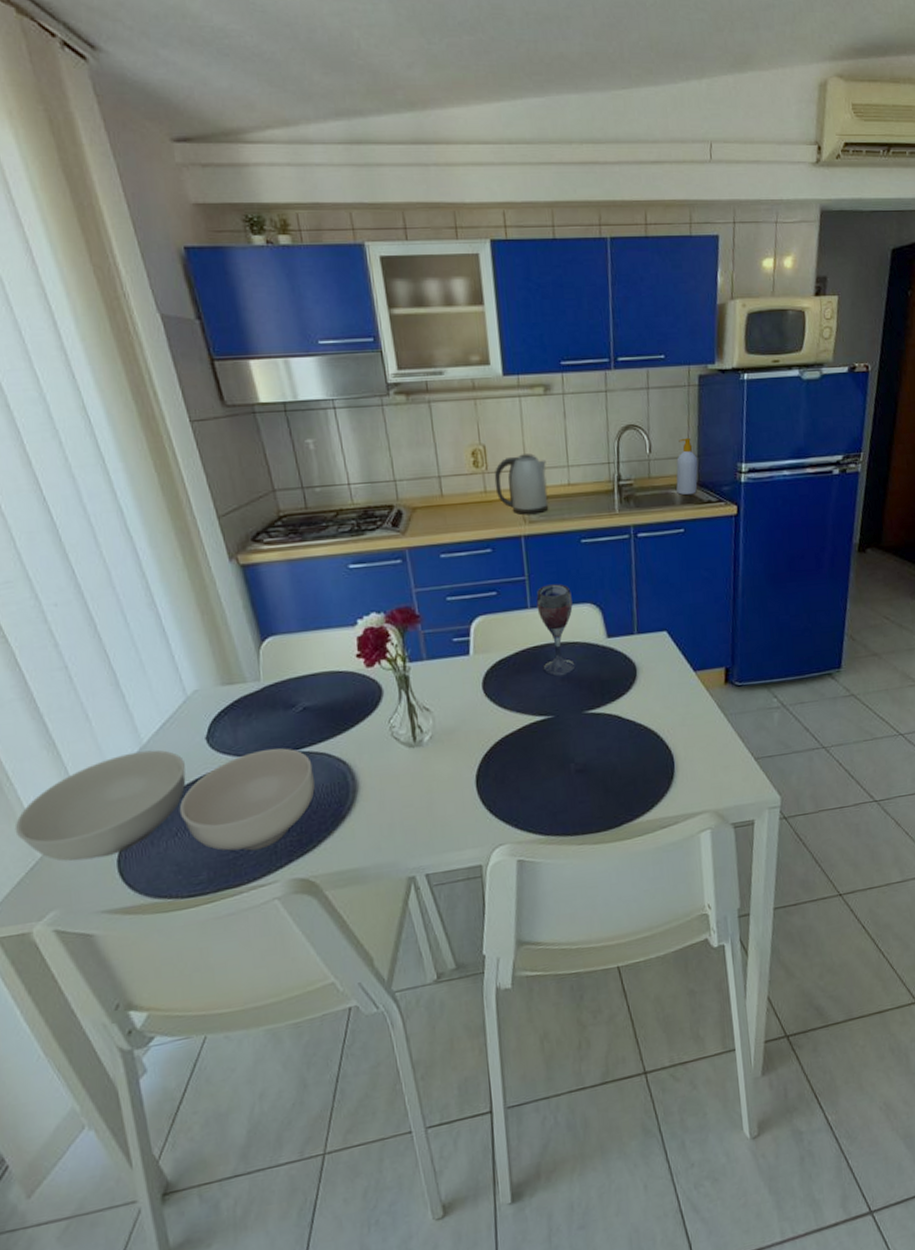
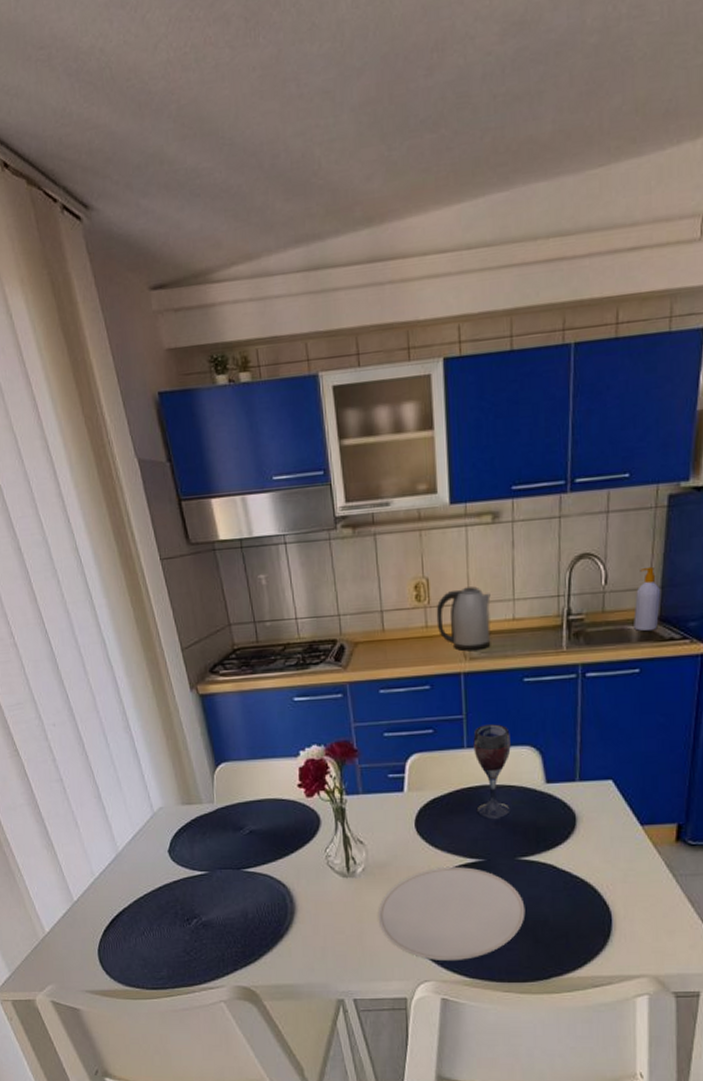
bowl: present [14,750,186,861] -> none [23,857,152,946]
bowl: present [179,748,316,851] -> none [146,865,259,956]
plate: none [448,725,595,823] -> present [378,867,526,962]

